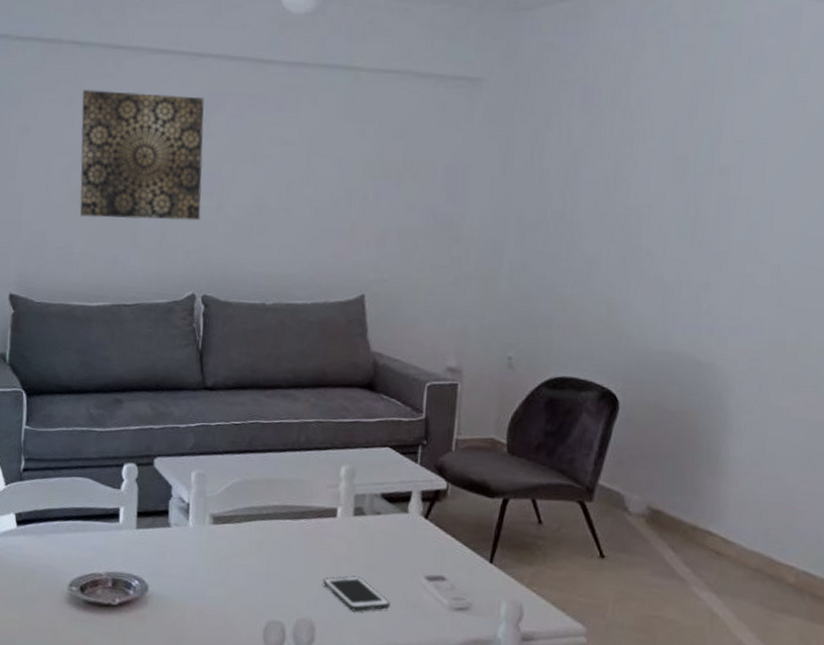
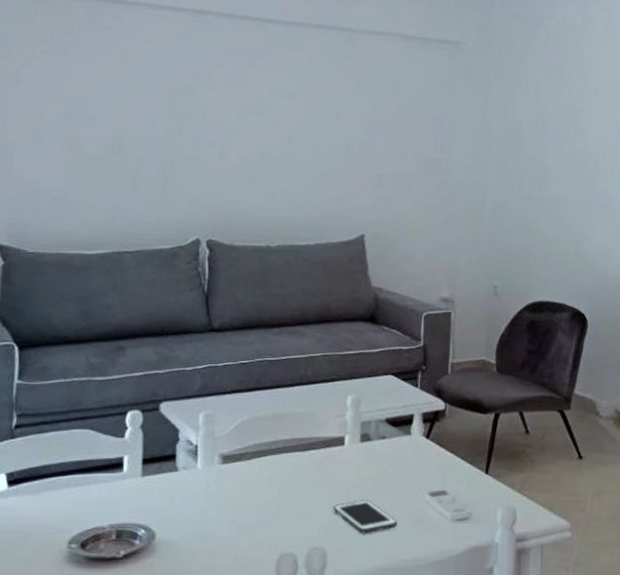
wall art: present [80,89,205,221] -> none [77,40,206,168]

